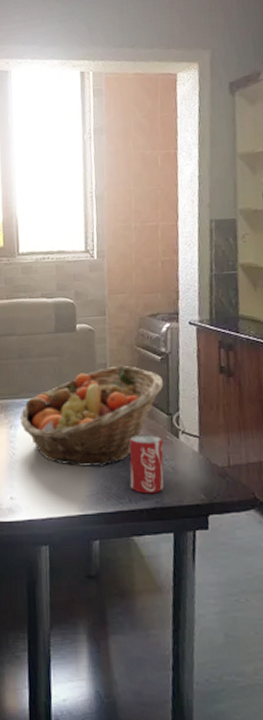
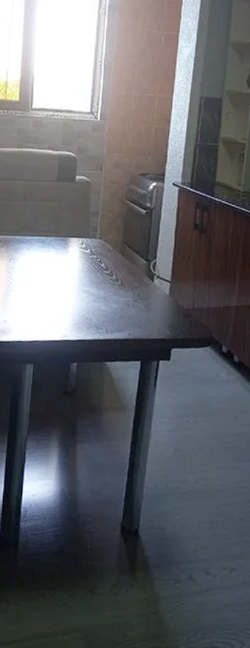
fruit basket: present [19,365,164,467] -> none [18,215,146,301]
beverage can: present [129,434,164,494] -> none [108,275,140,327]

